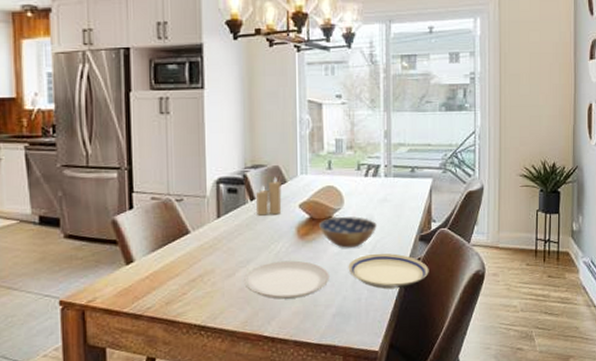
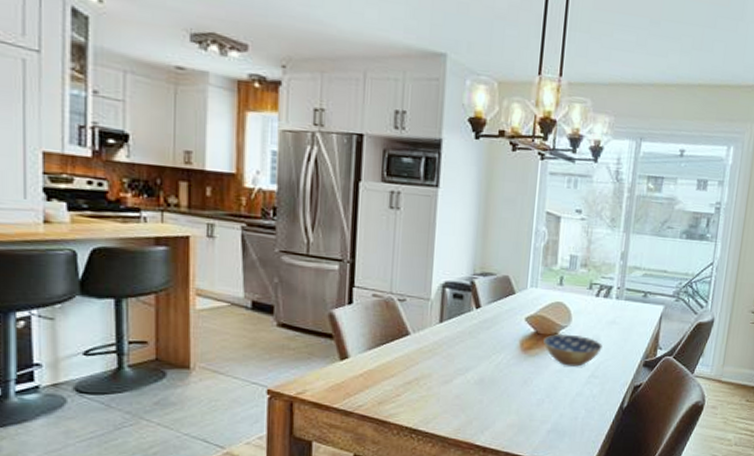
plate: present [244,260,329,299] -> none [461,372,549,411]
candle: present [255,176,282,216] -> none [480,286,510,326]
plate: present [348,253,429,290] -> none [568,374,649,412]

